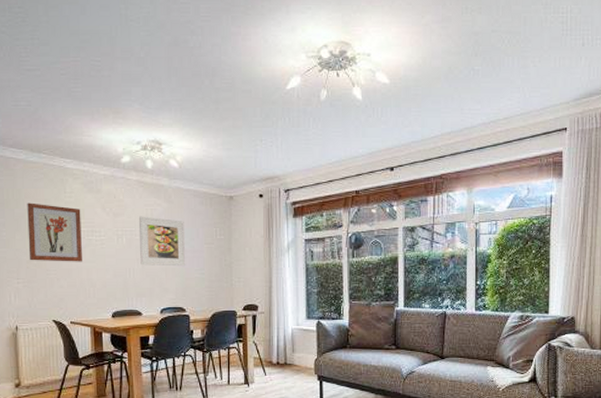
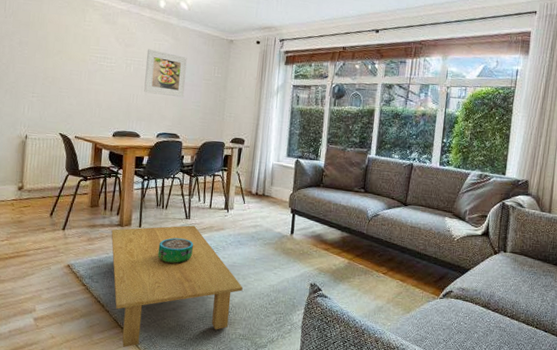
wall art: present [27,203,82,262] -> none [45,26,97,84]

